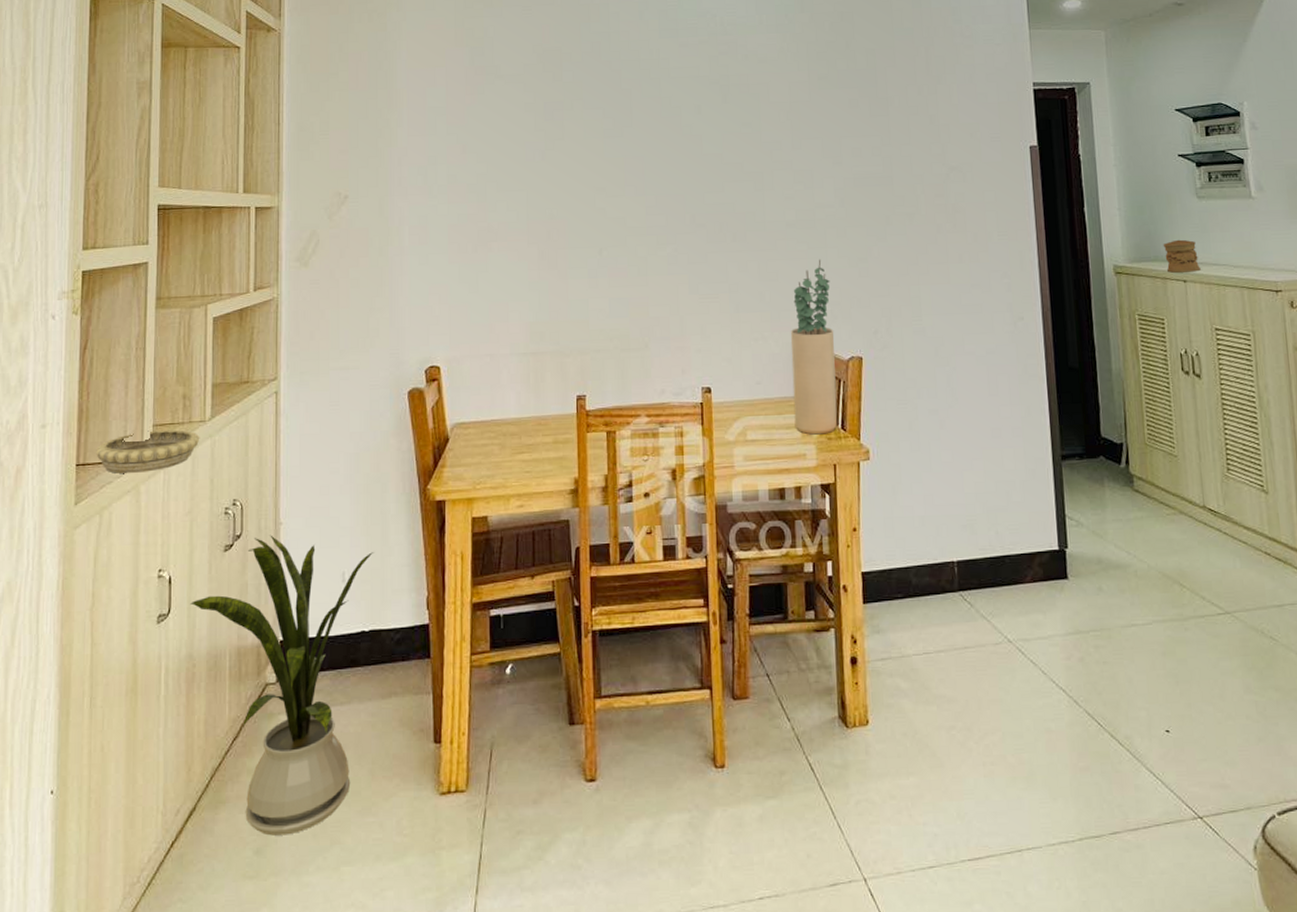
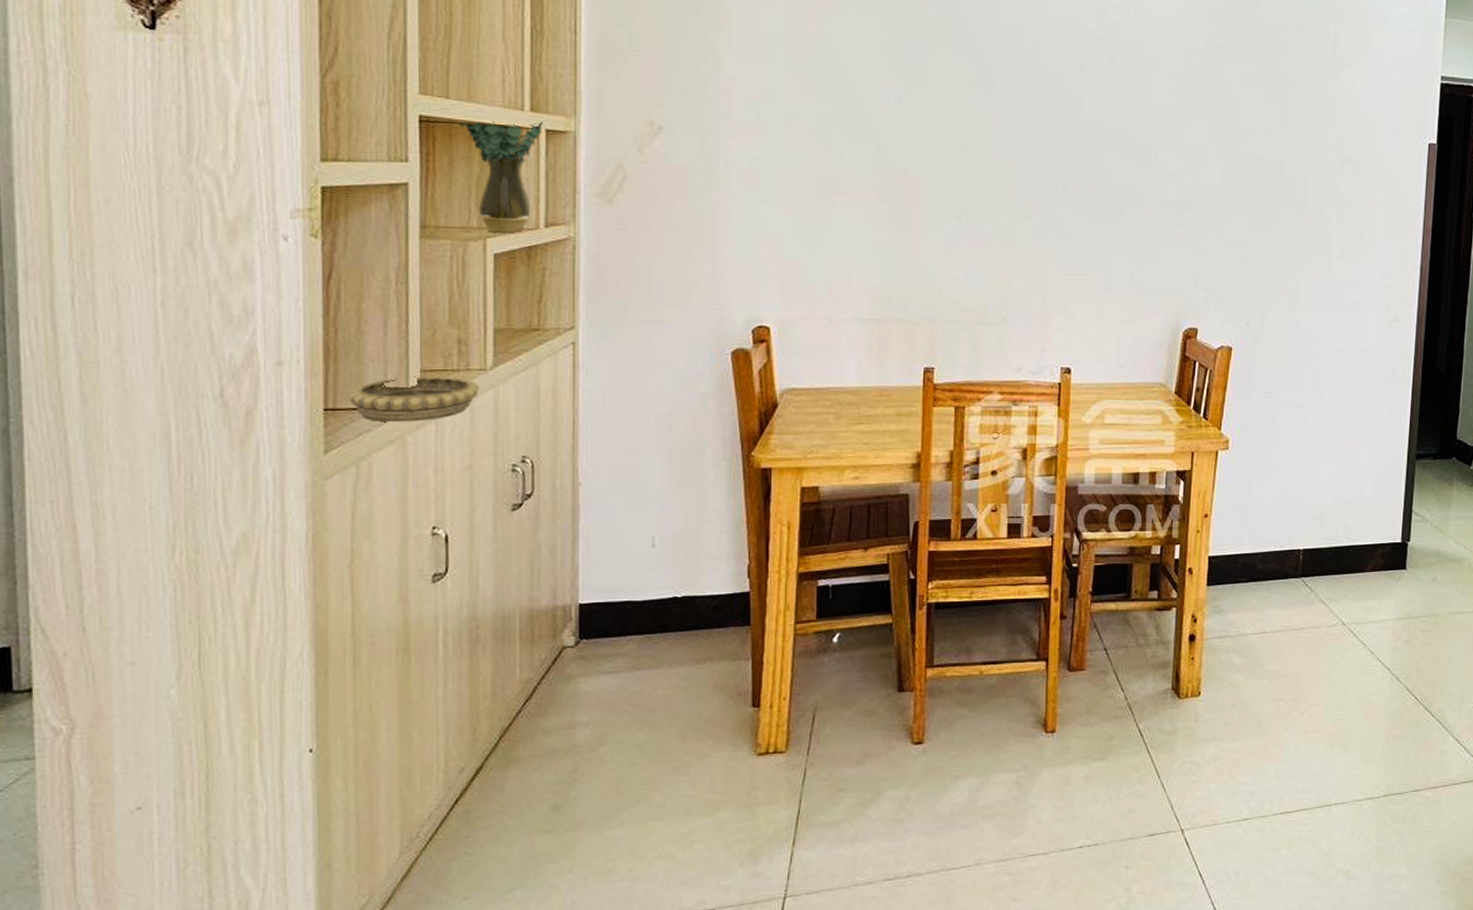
vase: none [188,201,253,299] -> present [459,121,543,233]
house plant: present [190,535,374,836] -> none [472,495,689,793]
vase: present [790,259,838,435] -> none [1155,243,1207,422]

